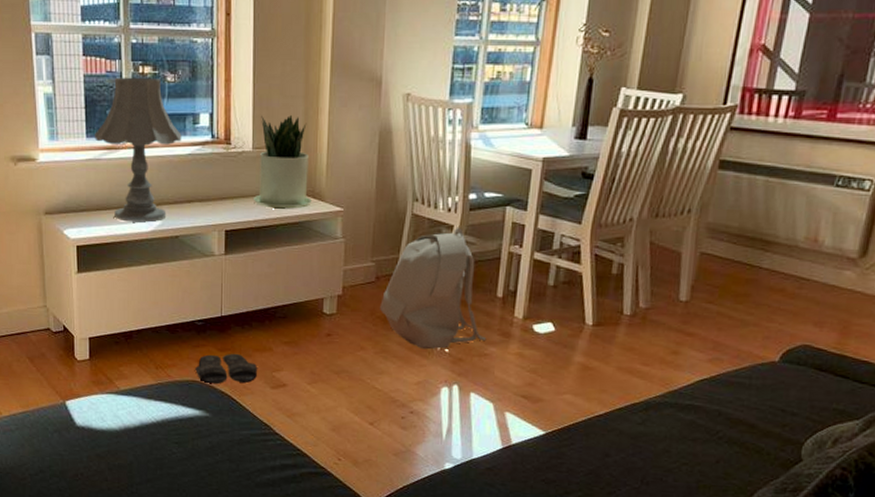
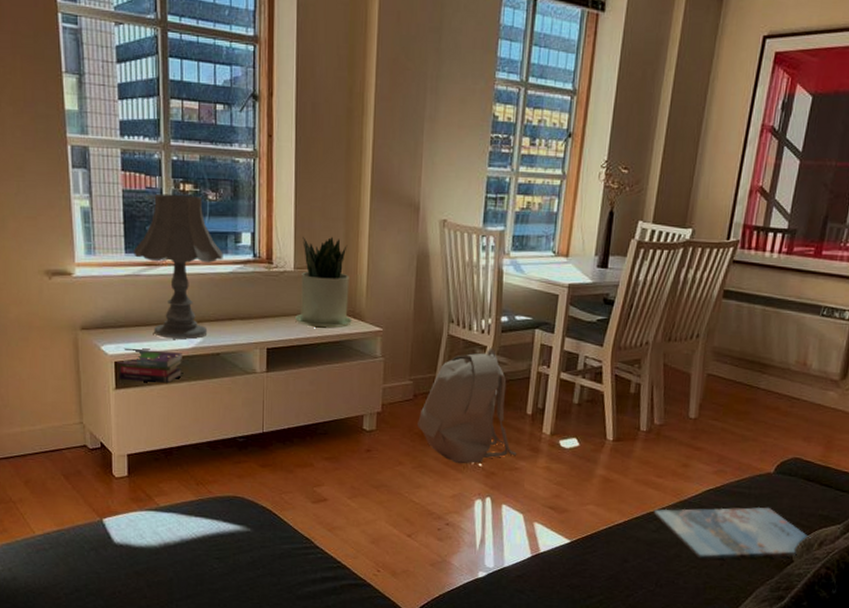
books: none [76,231,142,267] -> present [114,347,182,384]
slippers: present [195,353,257,384] -> none [237,469,298,500]
magazine: none [638,399,823,456] -> present [653,507,811,560]

